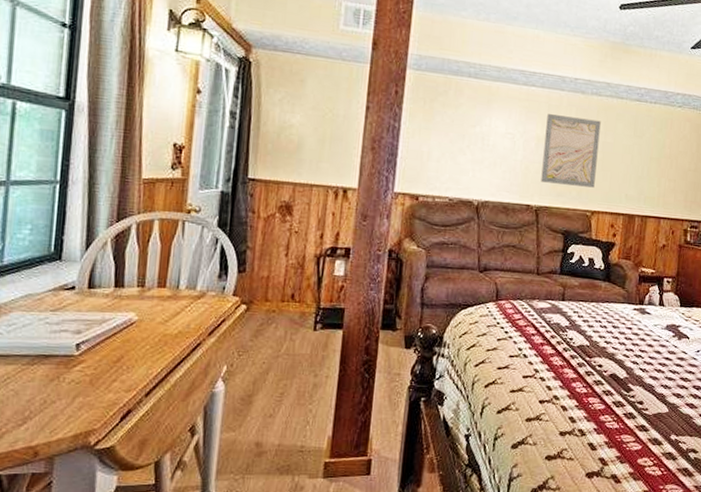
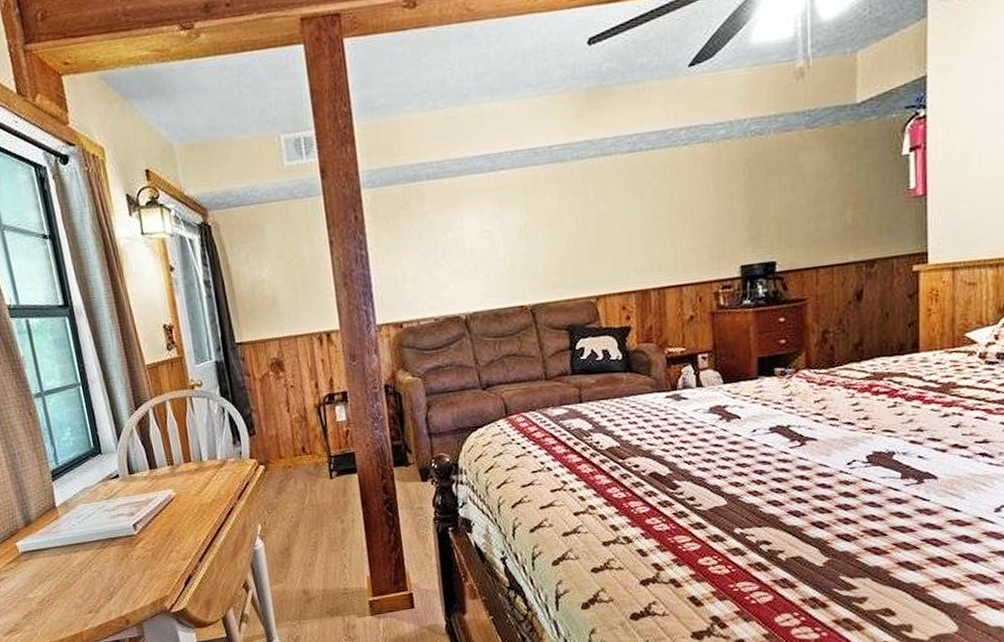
wall art: present [541,114,601,188] -> none [524,188,595,277]

